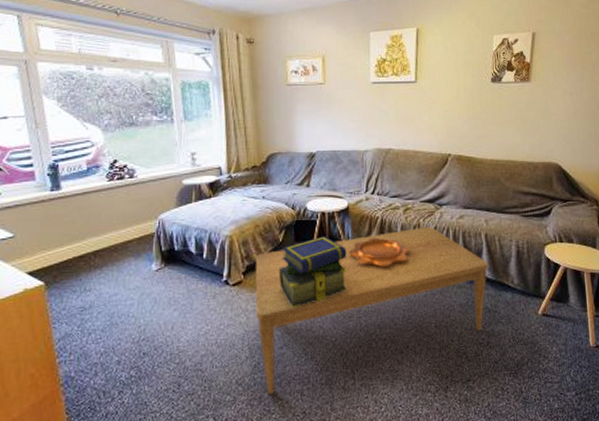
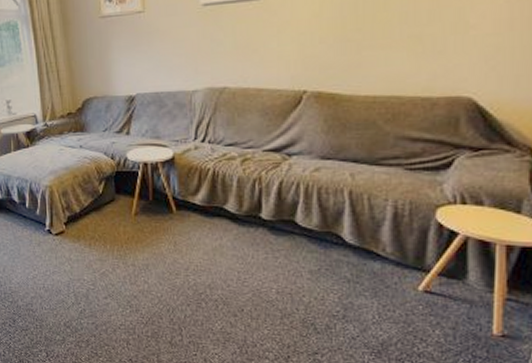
coffee table: present [255,226,488,396] -> none [77,180,351,340]
stack of books: present [278,236,347,309] -> none [100,188,173,261]
decorative bowl: present [348,237,410,267] -> none [174,191,248,224]

